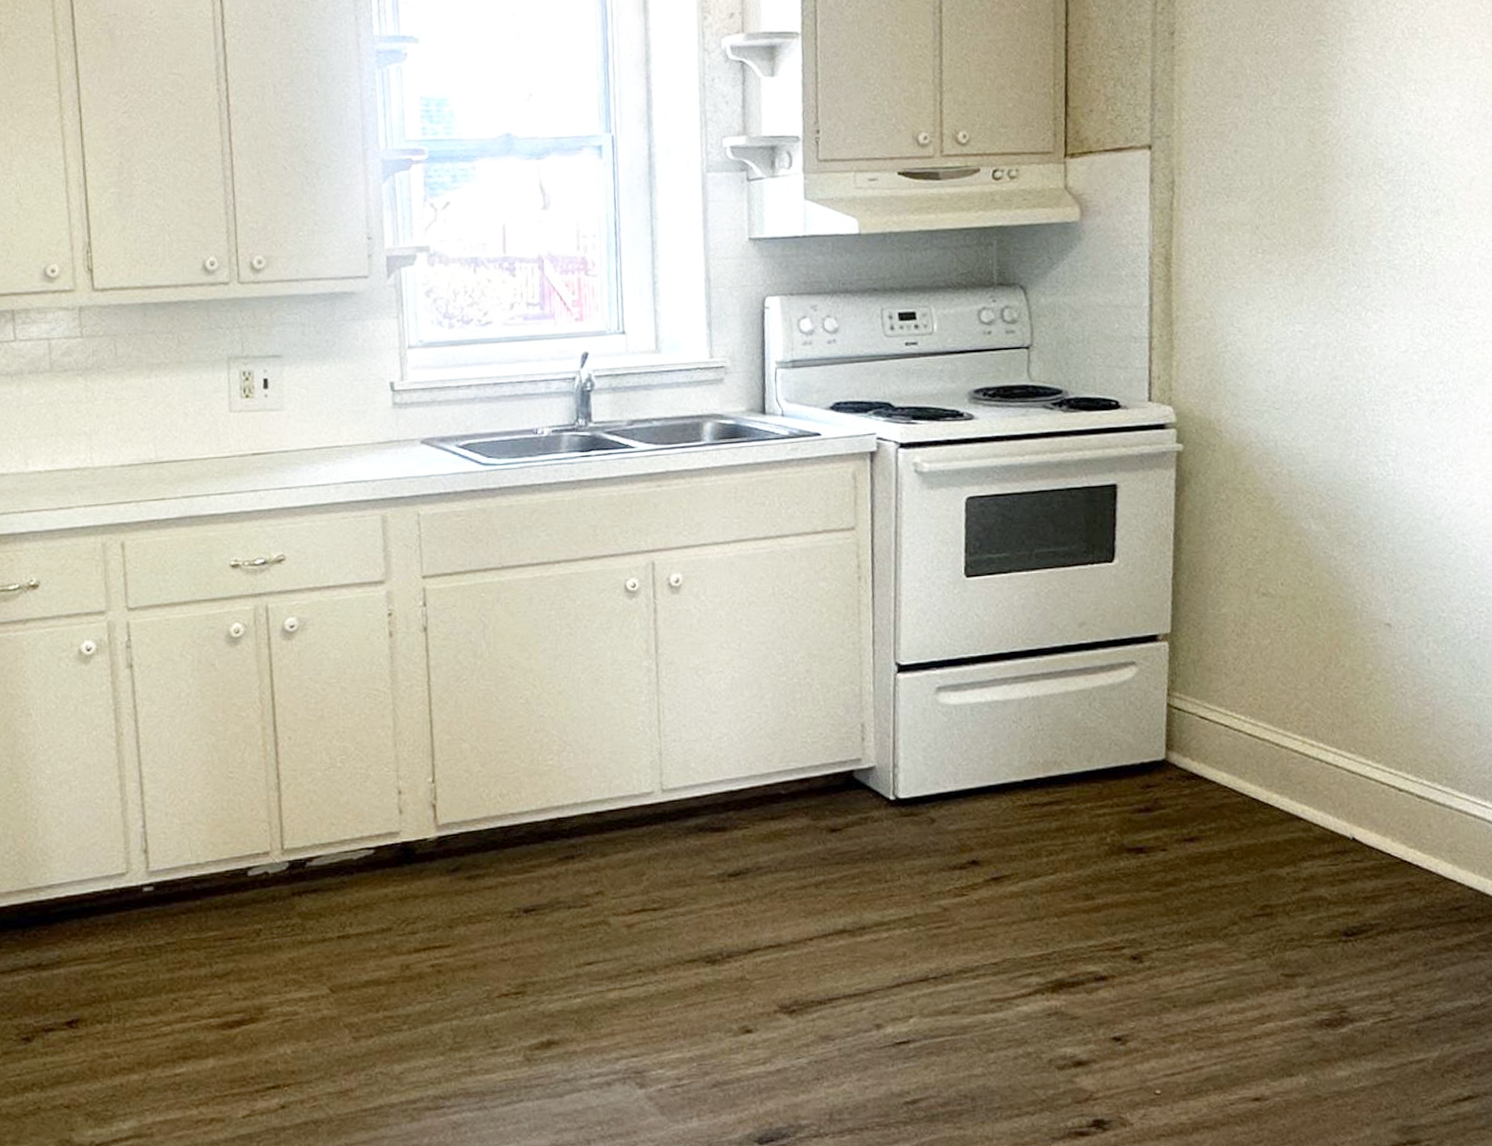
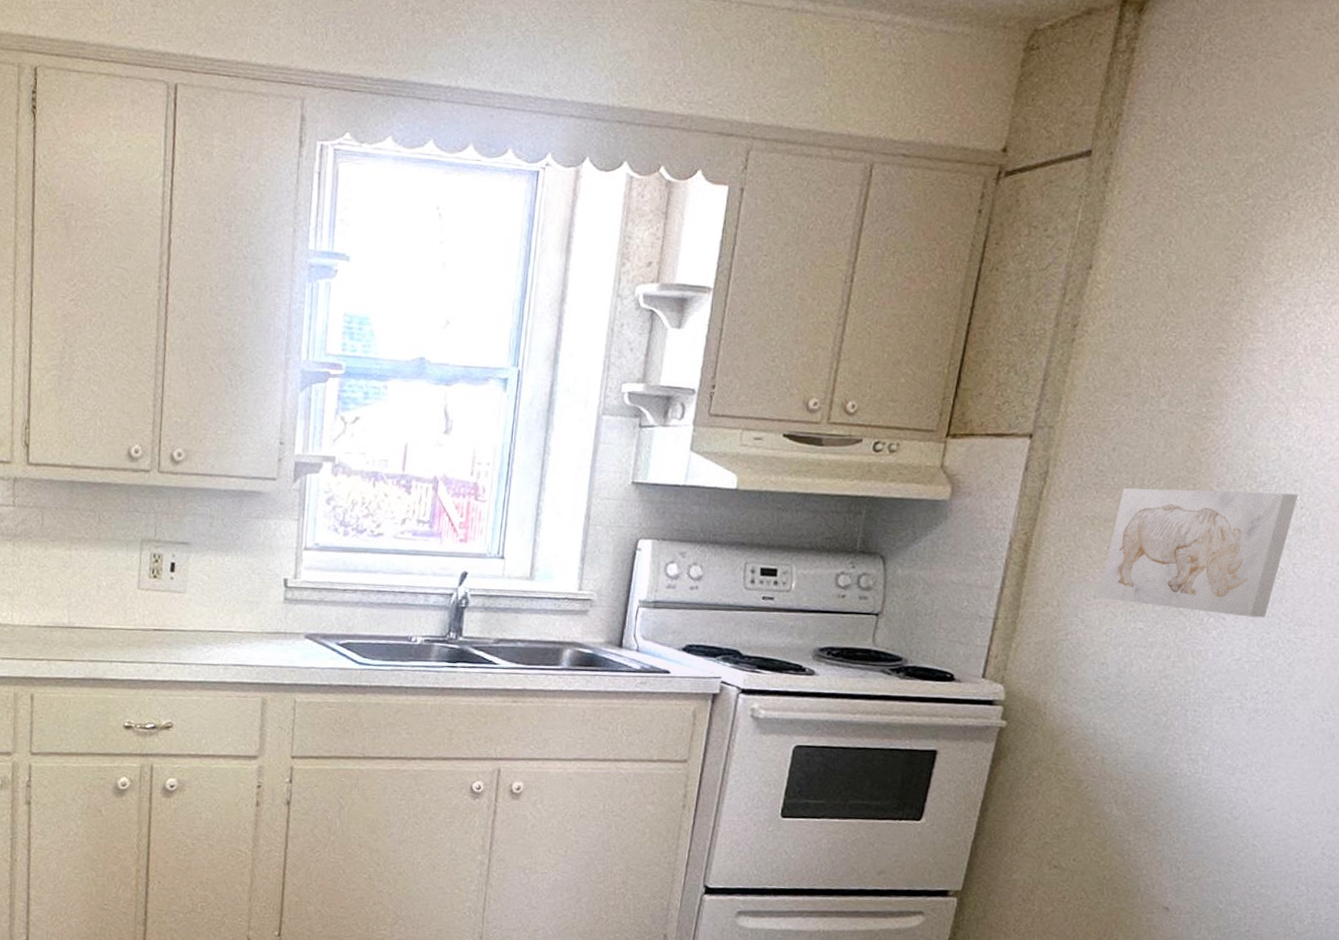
wall art: none [1249,176,1429,307] -> present [1097,488,1299,618]

